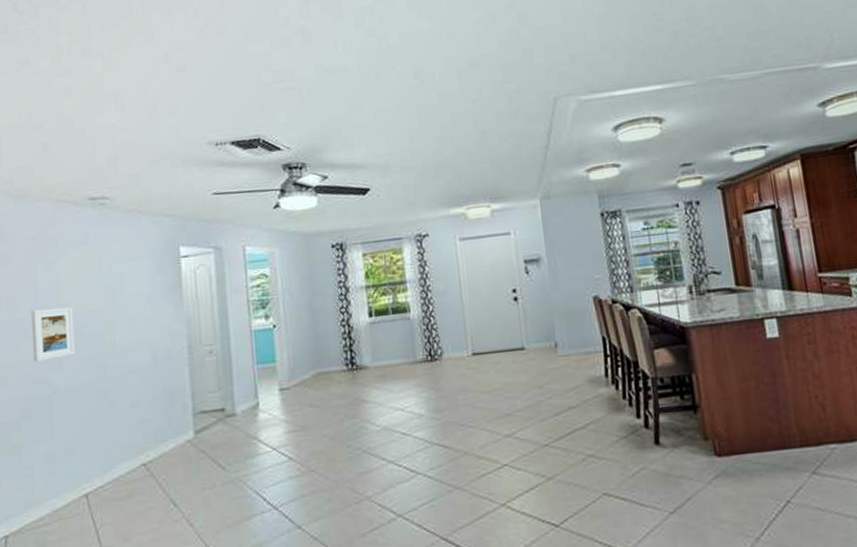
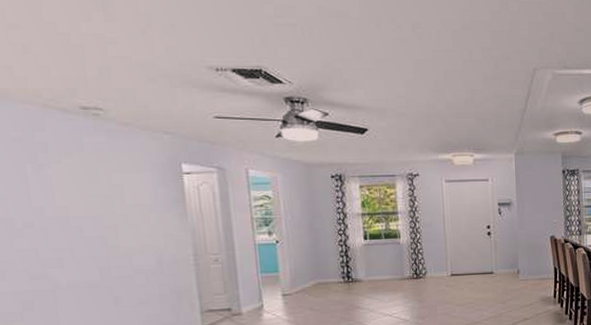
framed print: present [31,307,76,362] -> none [24,210,77,259]

